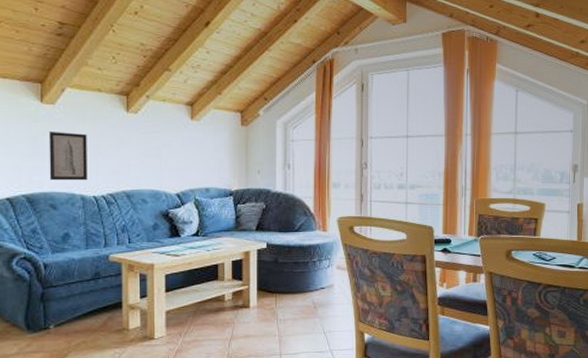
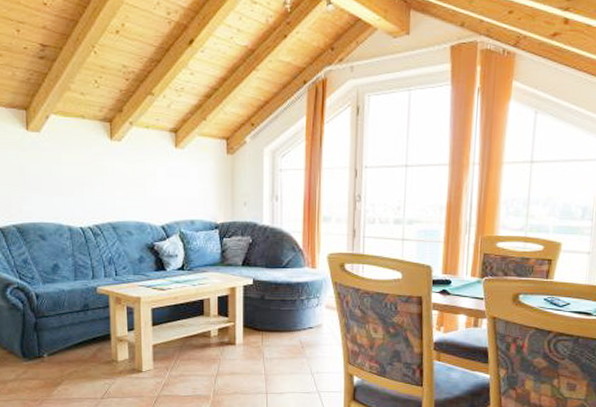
wall art: present [48,132,88,181] -> none [35,160,74,211]

